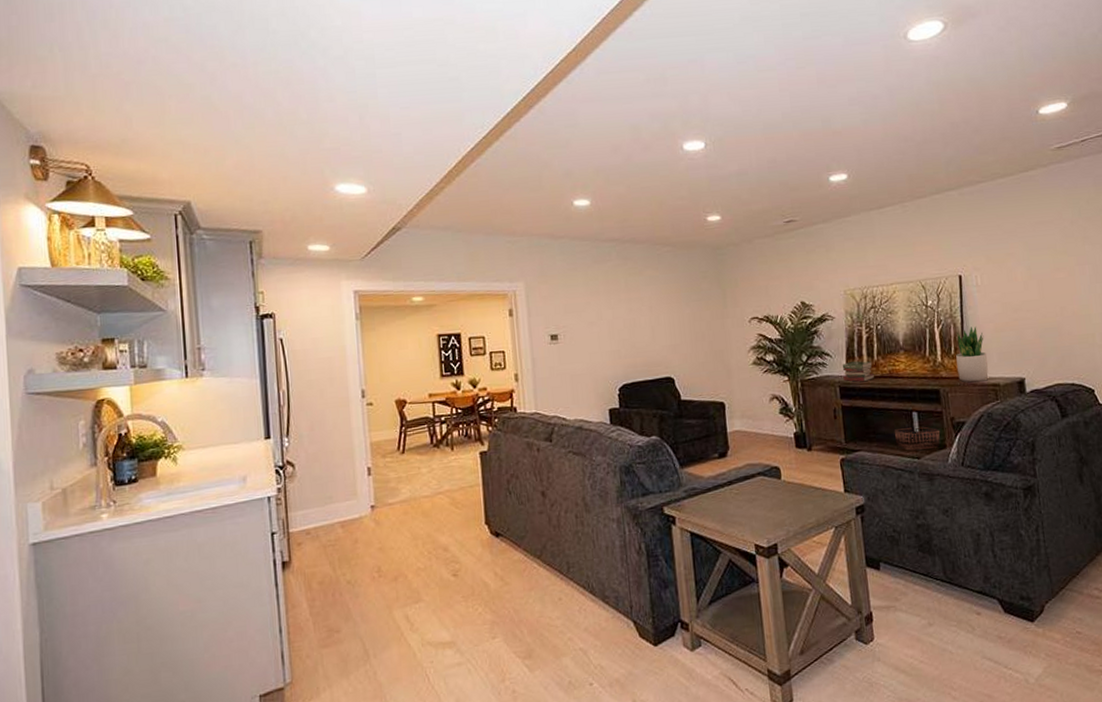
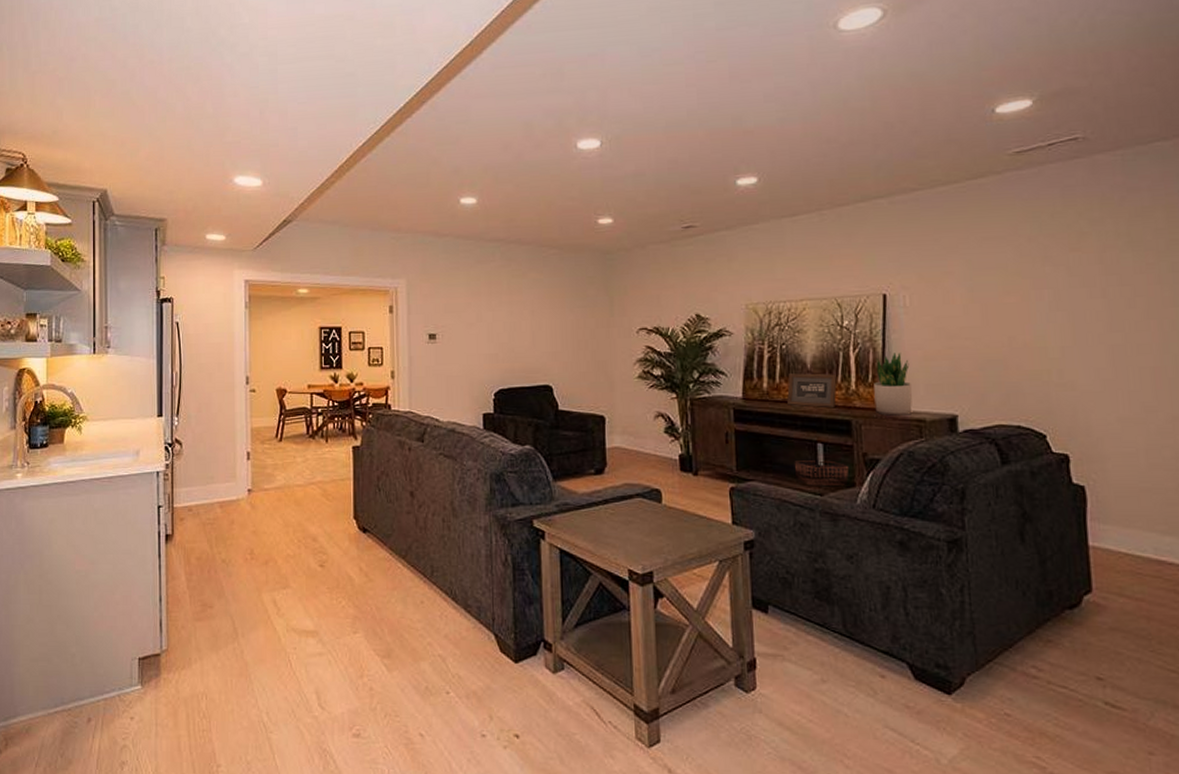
books: present [842,361,874,382] -> none [738,382,774,406]
picture frame: none [884,349,926,380] -> present [787,373,837,408]

